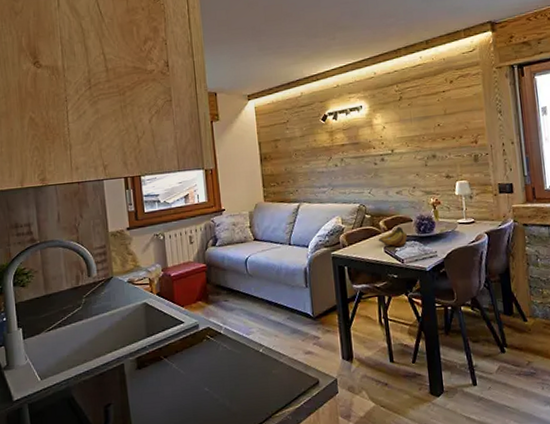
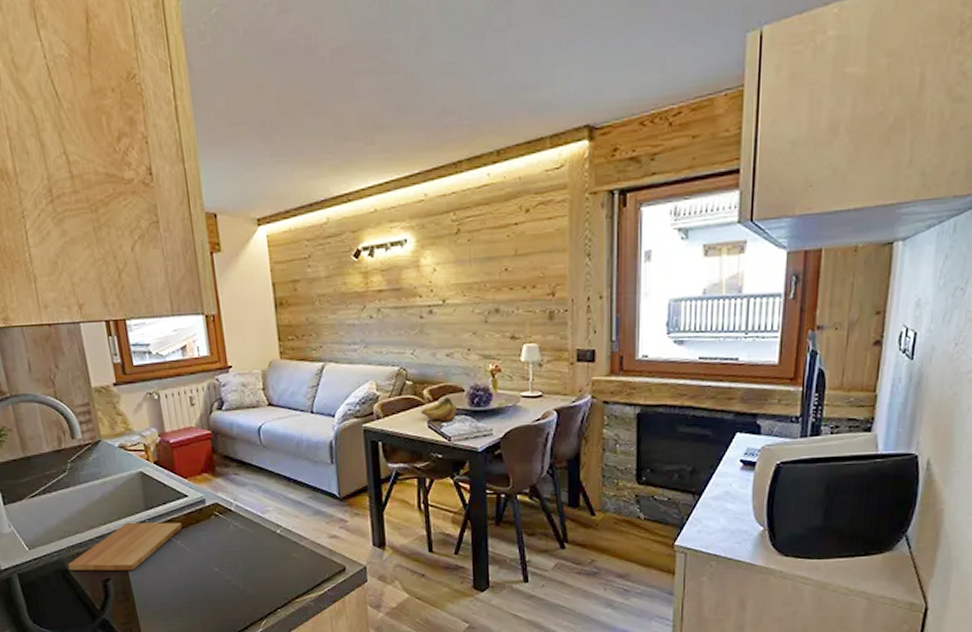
cutting board: none [74,347,178,398] -> present [68,522,182,571]

